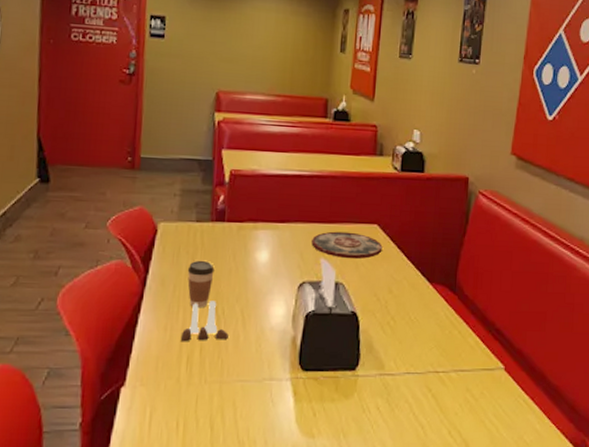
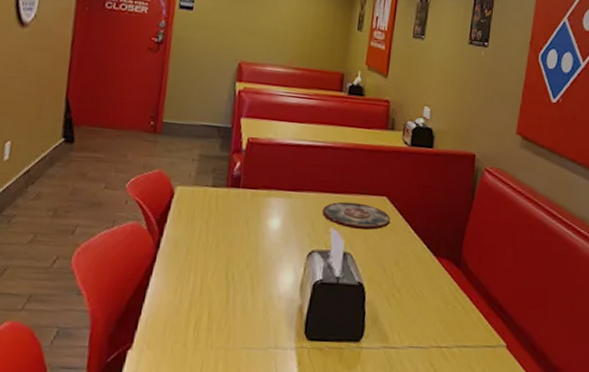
salt and pepper shaker set: present [180,301,228,342] -> none [189,266,237,306]
coffee cup: present [187,261,214,308] -> none [200,225,227,273]

